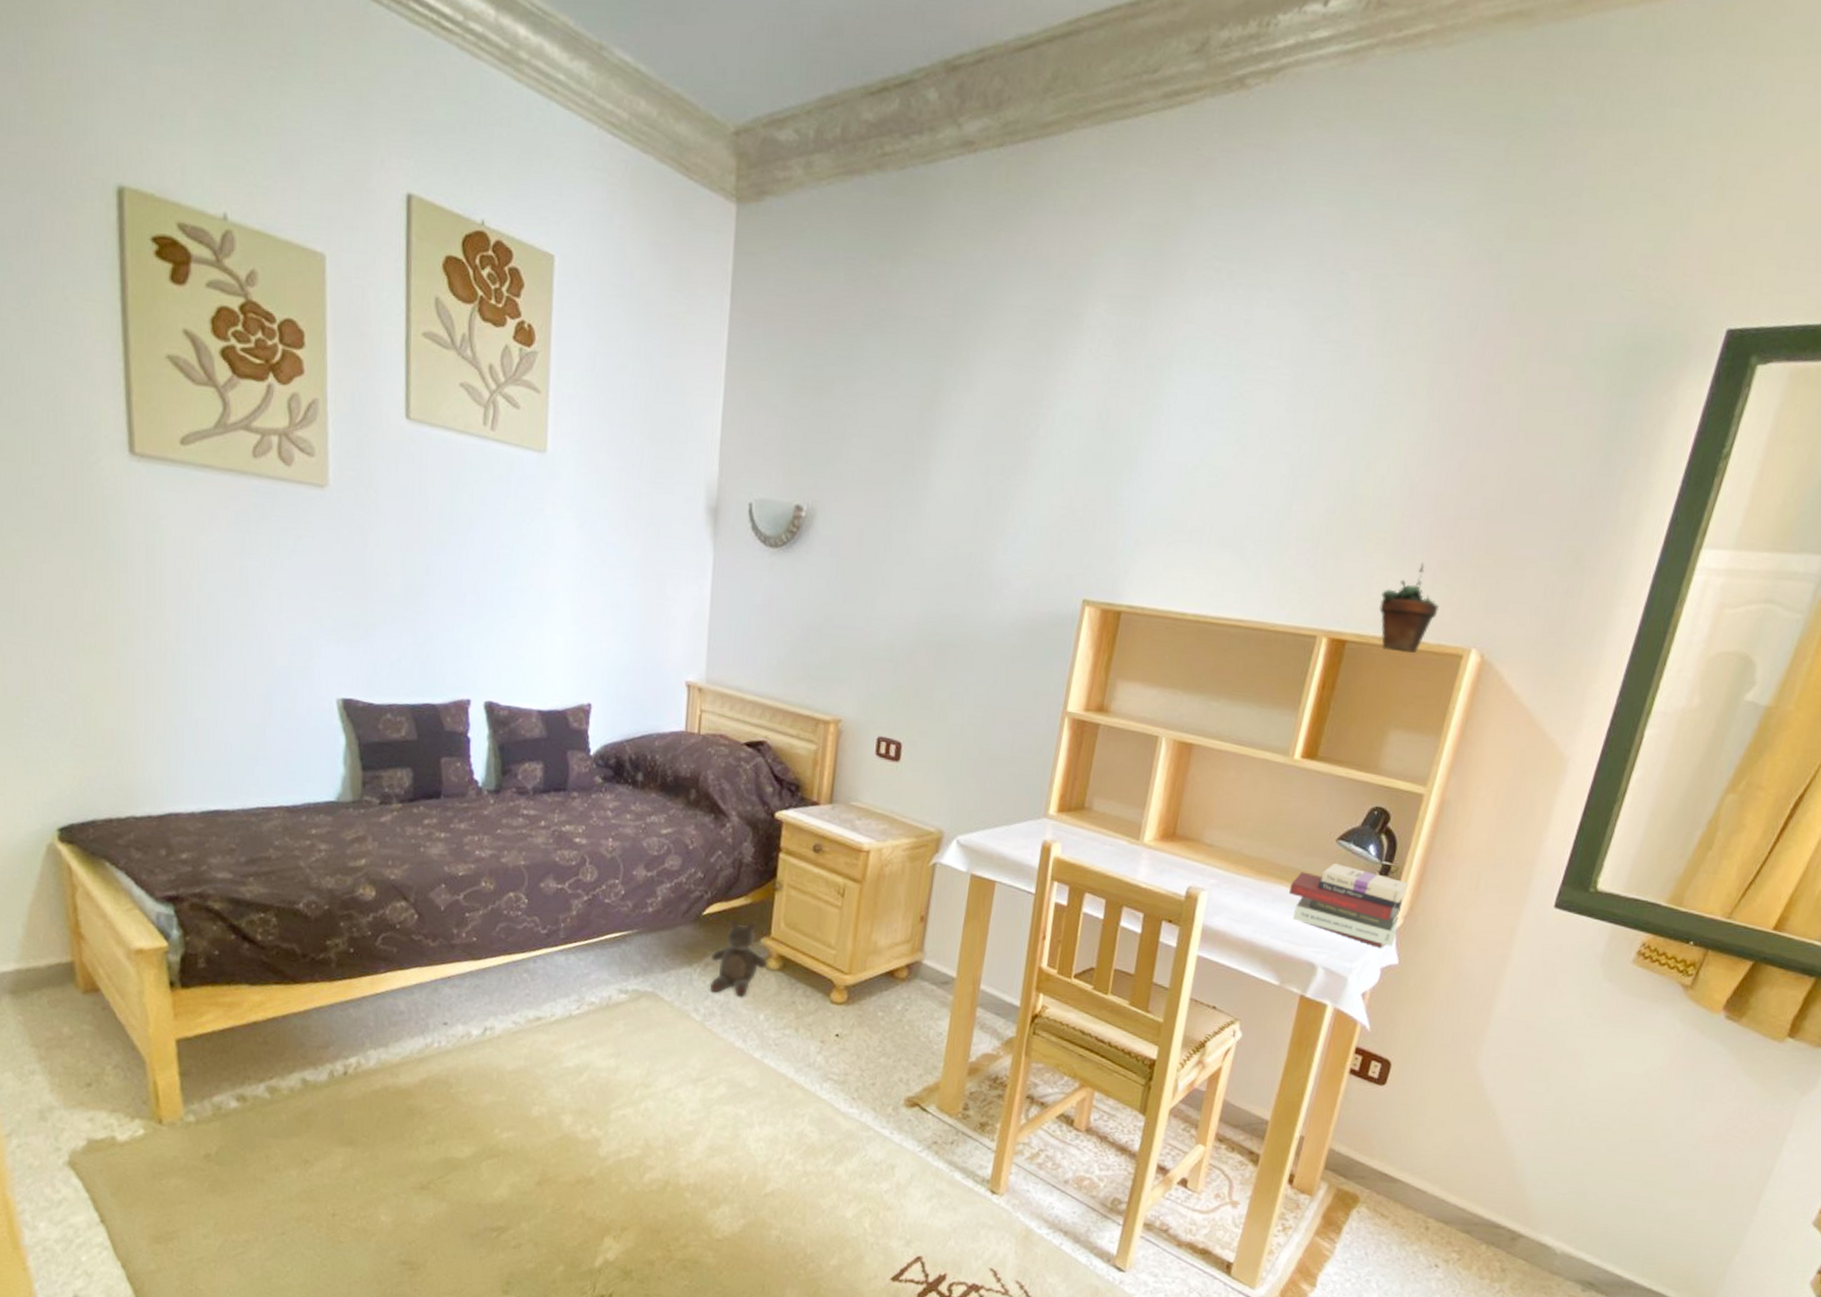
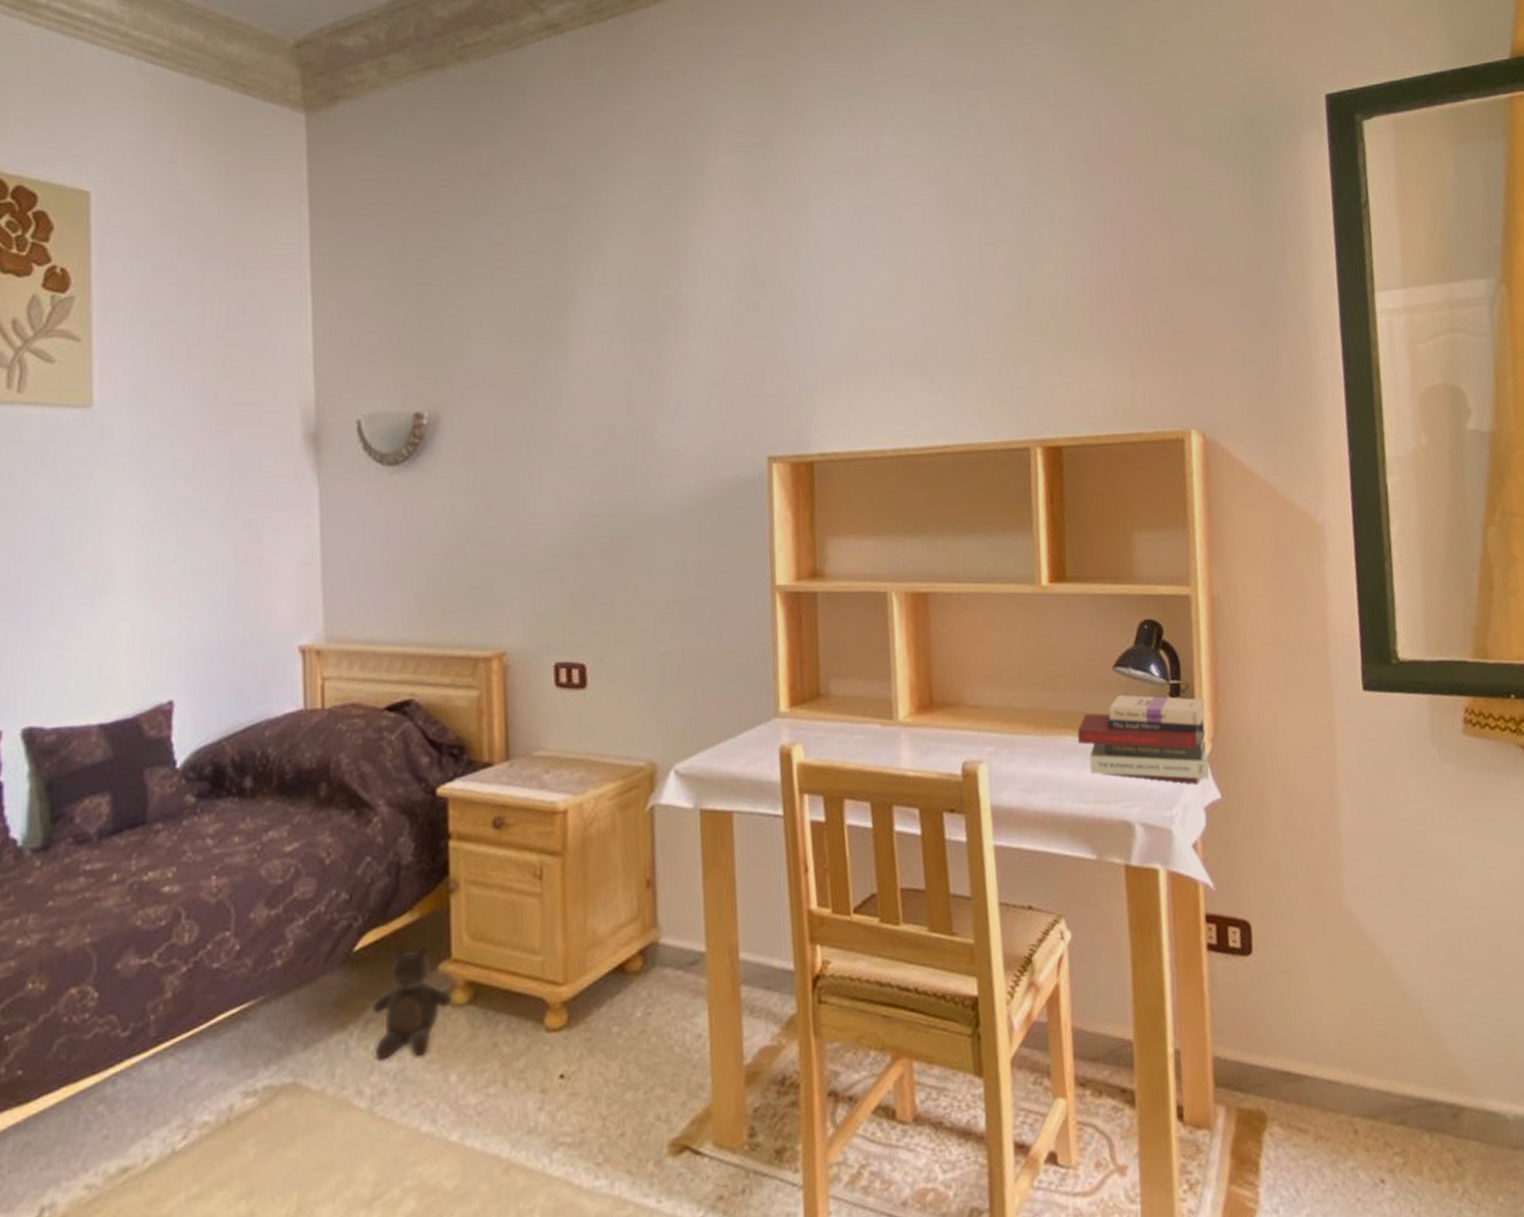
succulent plant: present [1379,563,1439,654] -> none [1084,353,1146,449]

